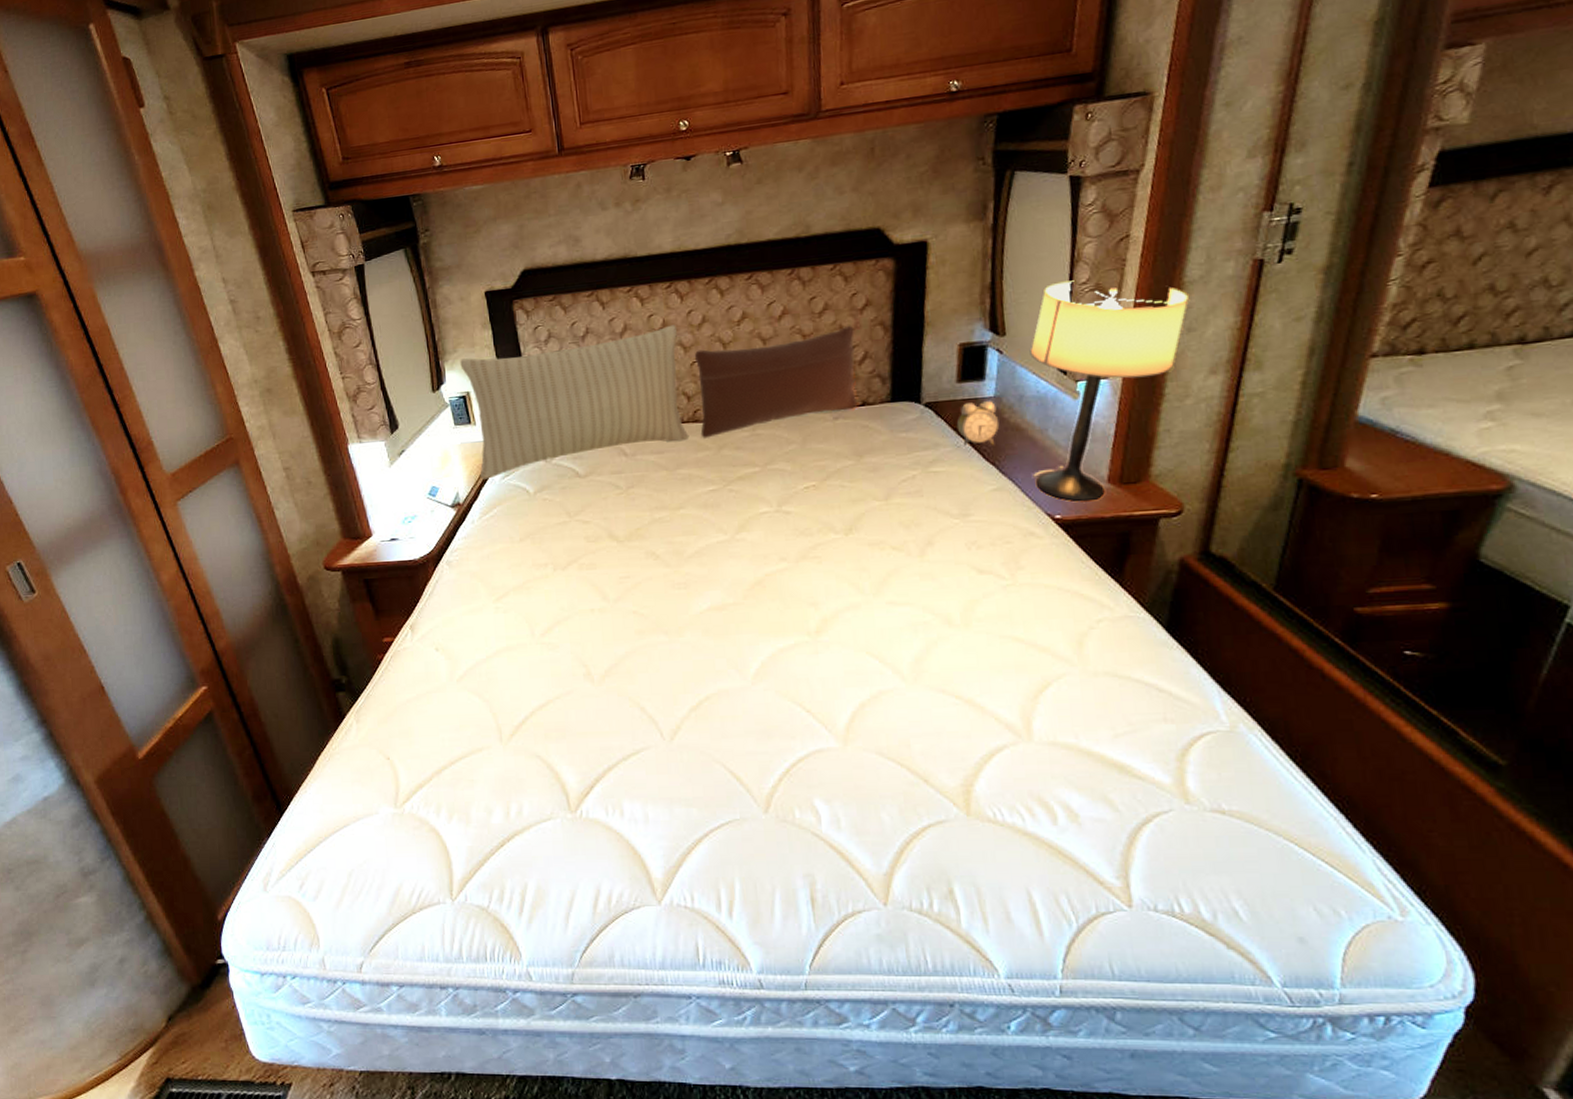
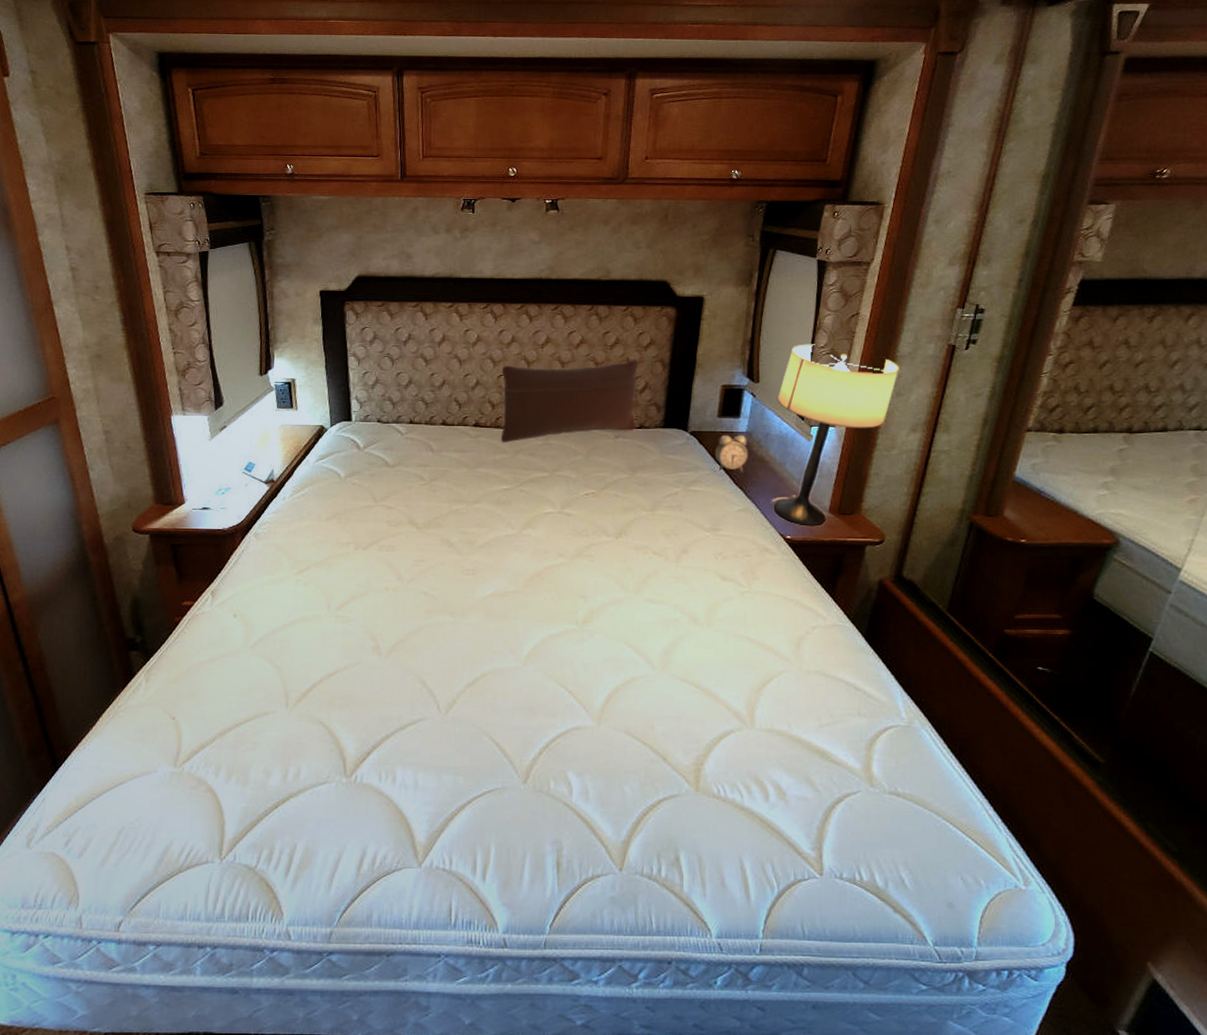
pillow: present [460,325,690,480] -> none [289,341,490,461]

